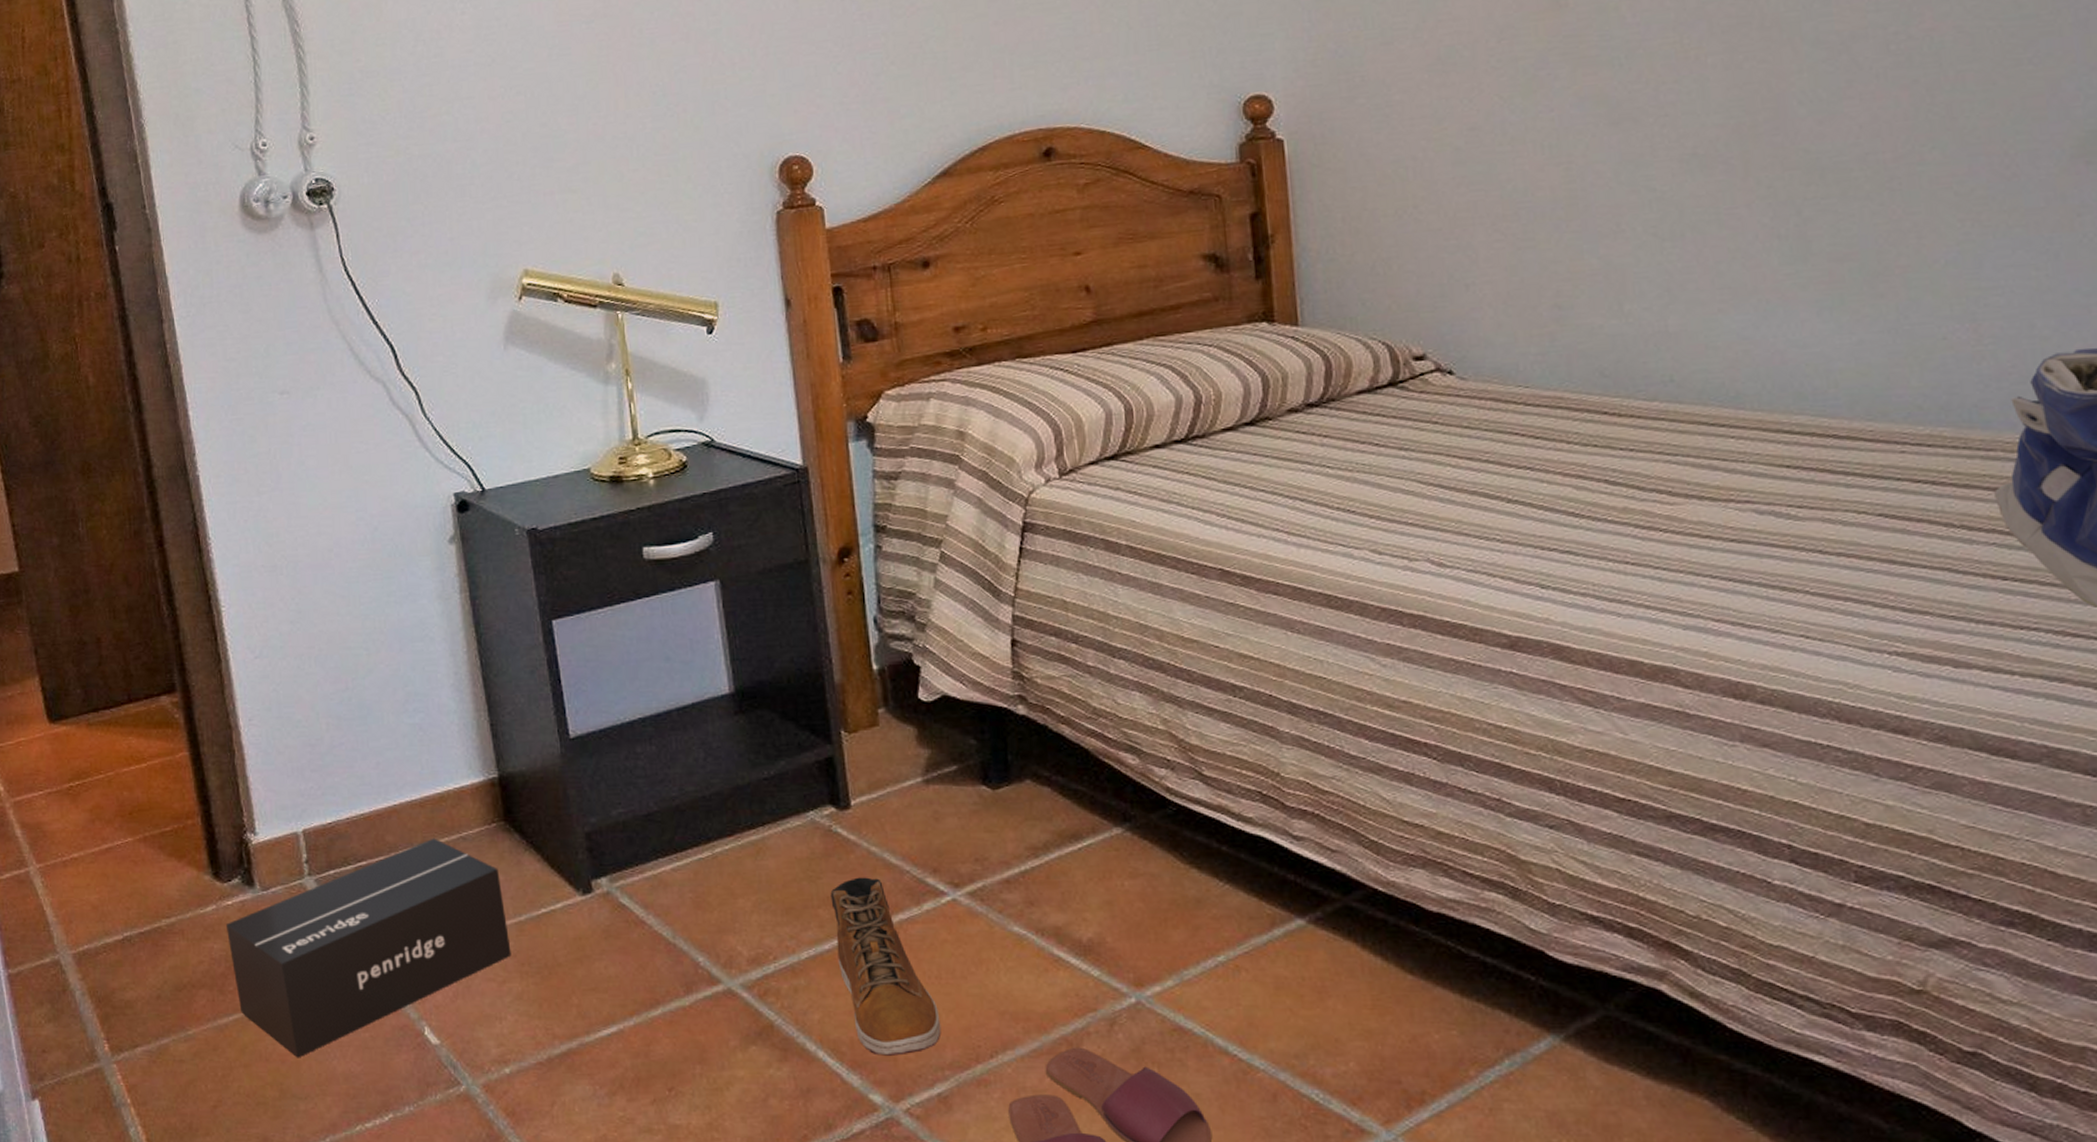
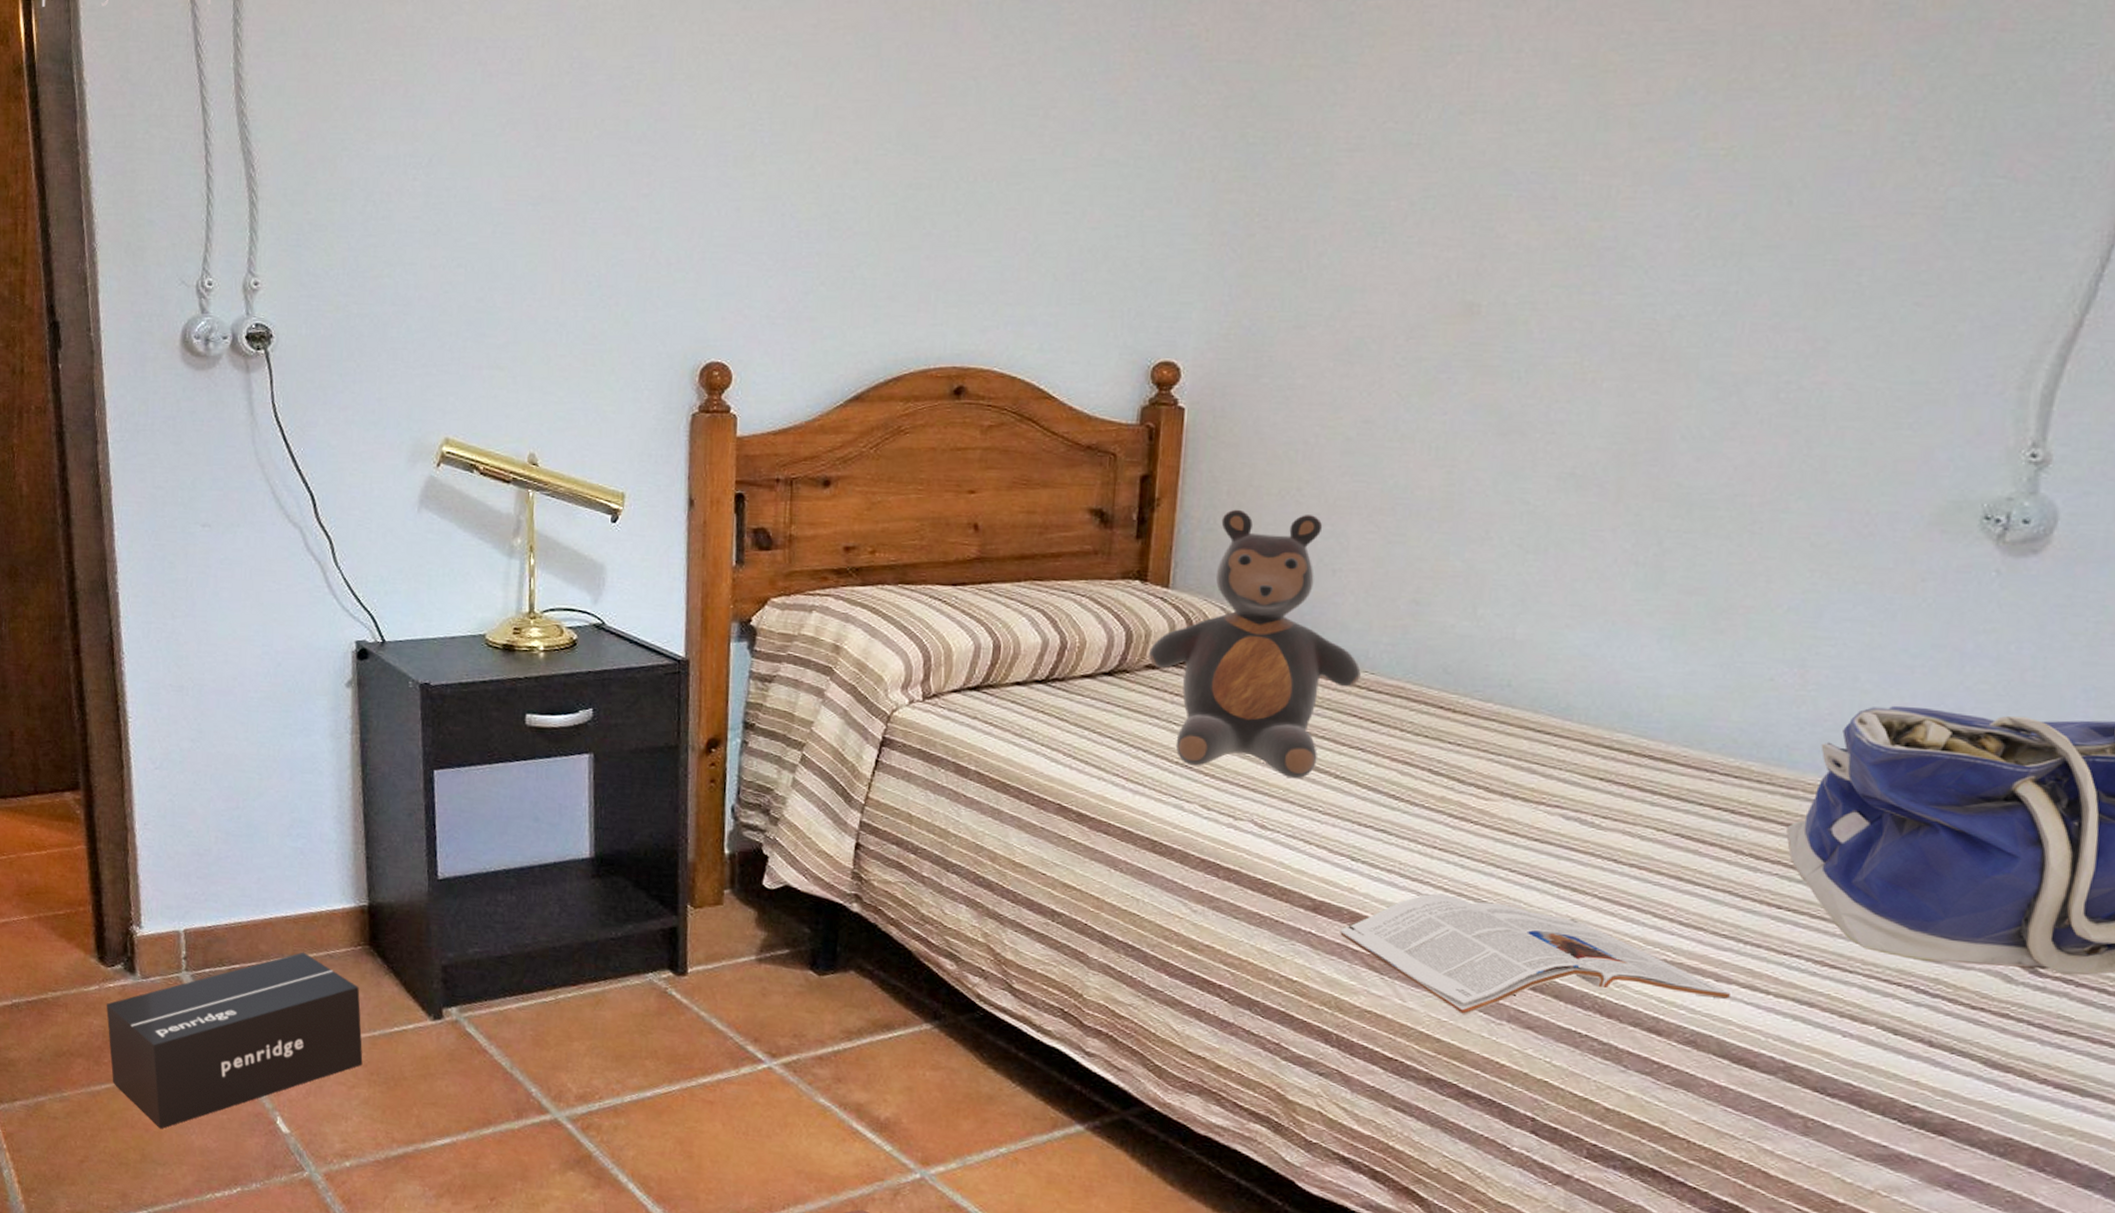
boot: present [830,877,942,1056] -> none [657,1037,742,1197]
teddy bear: none [1288,231,1515,509] -> present [1148,509,1361,779]
magazine: none [1543,612,1973,741] -> present [1339,893,1730,1016]

